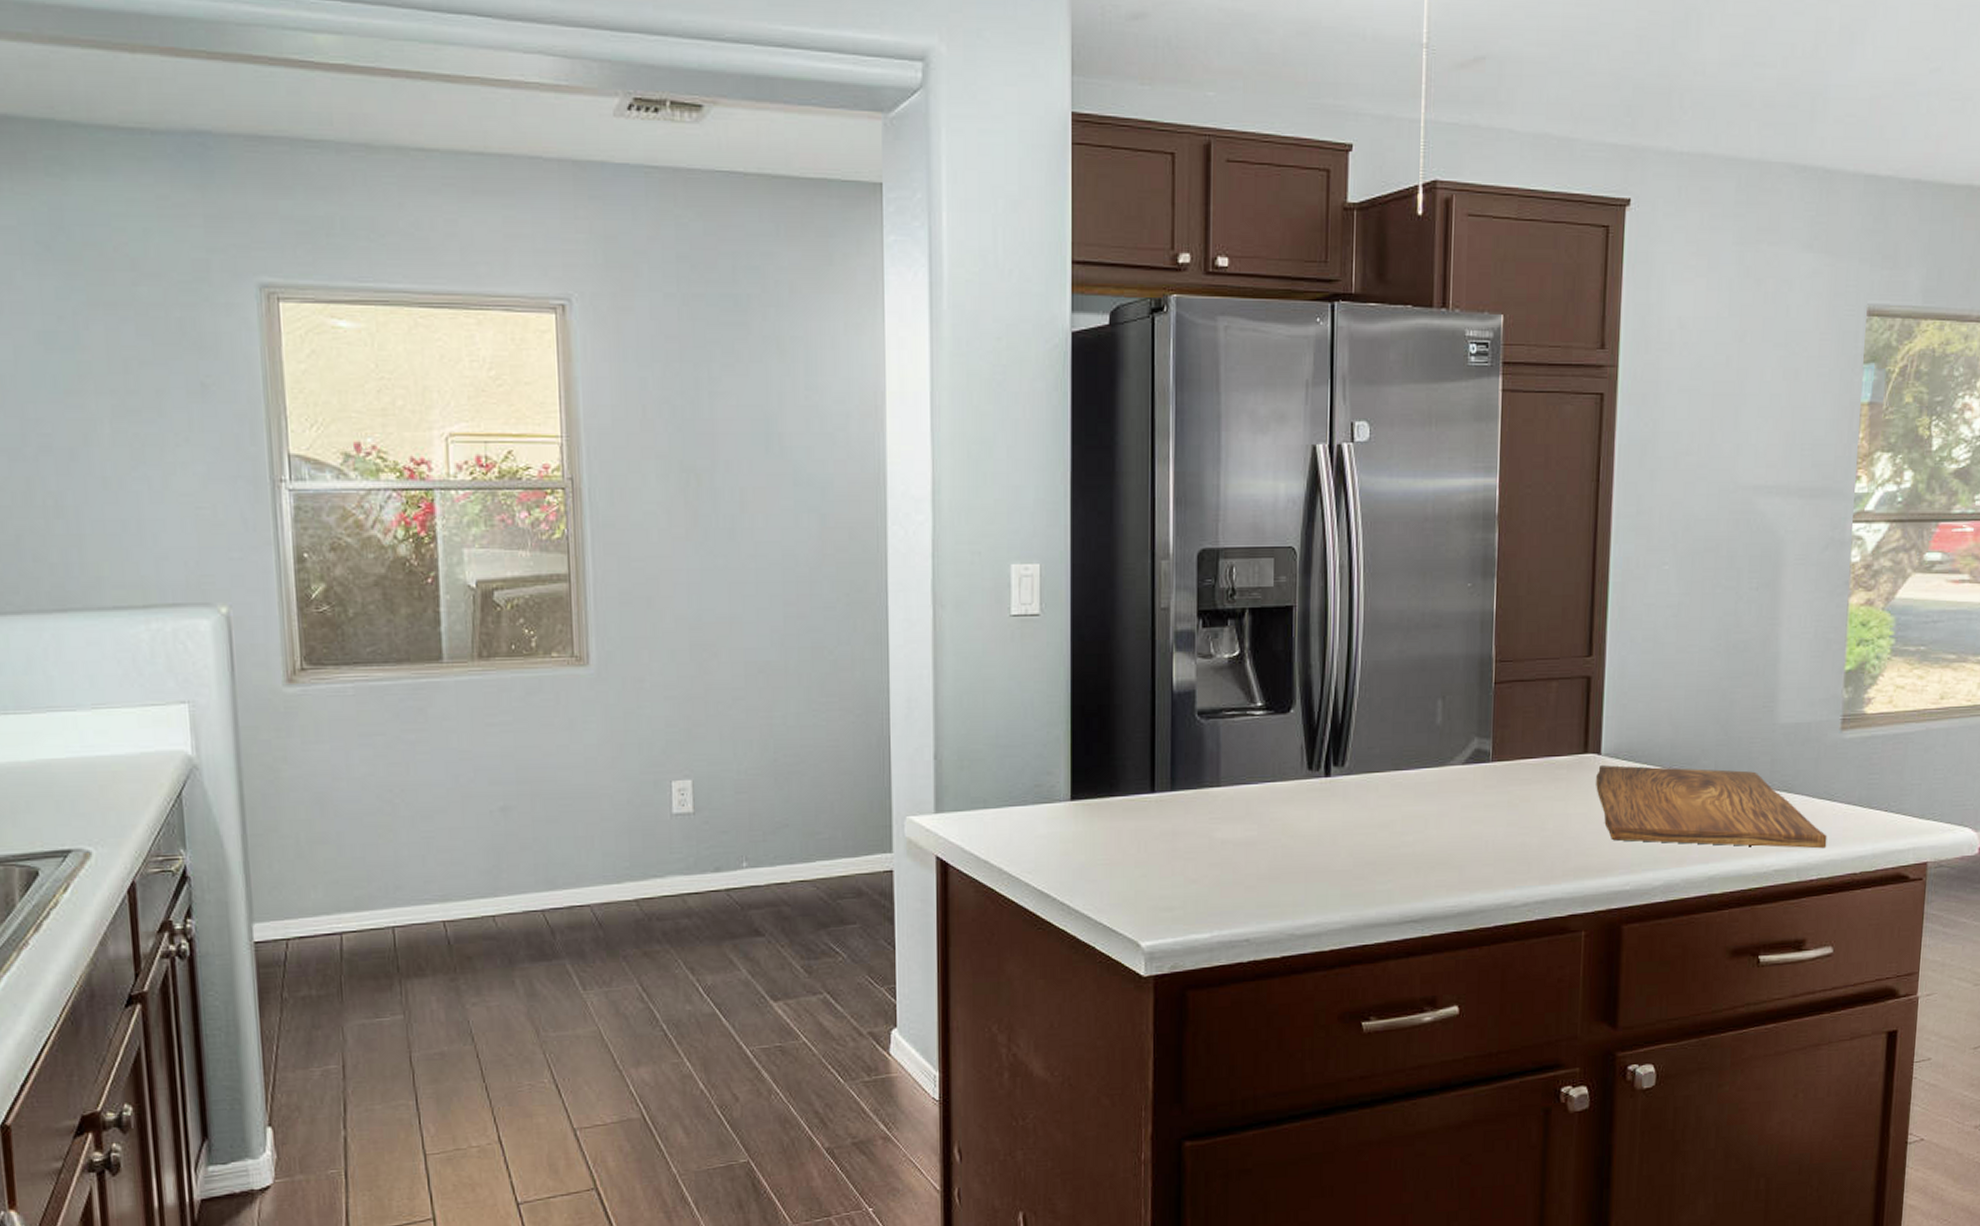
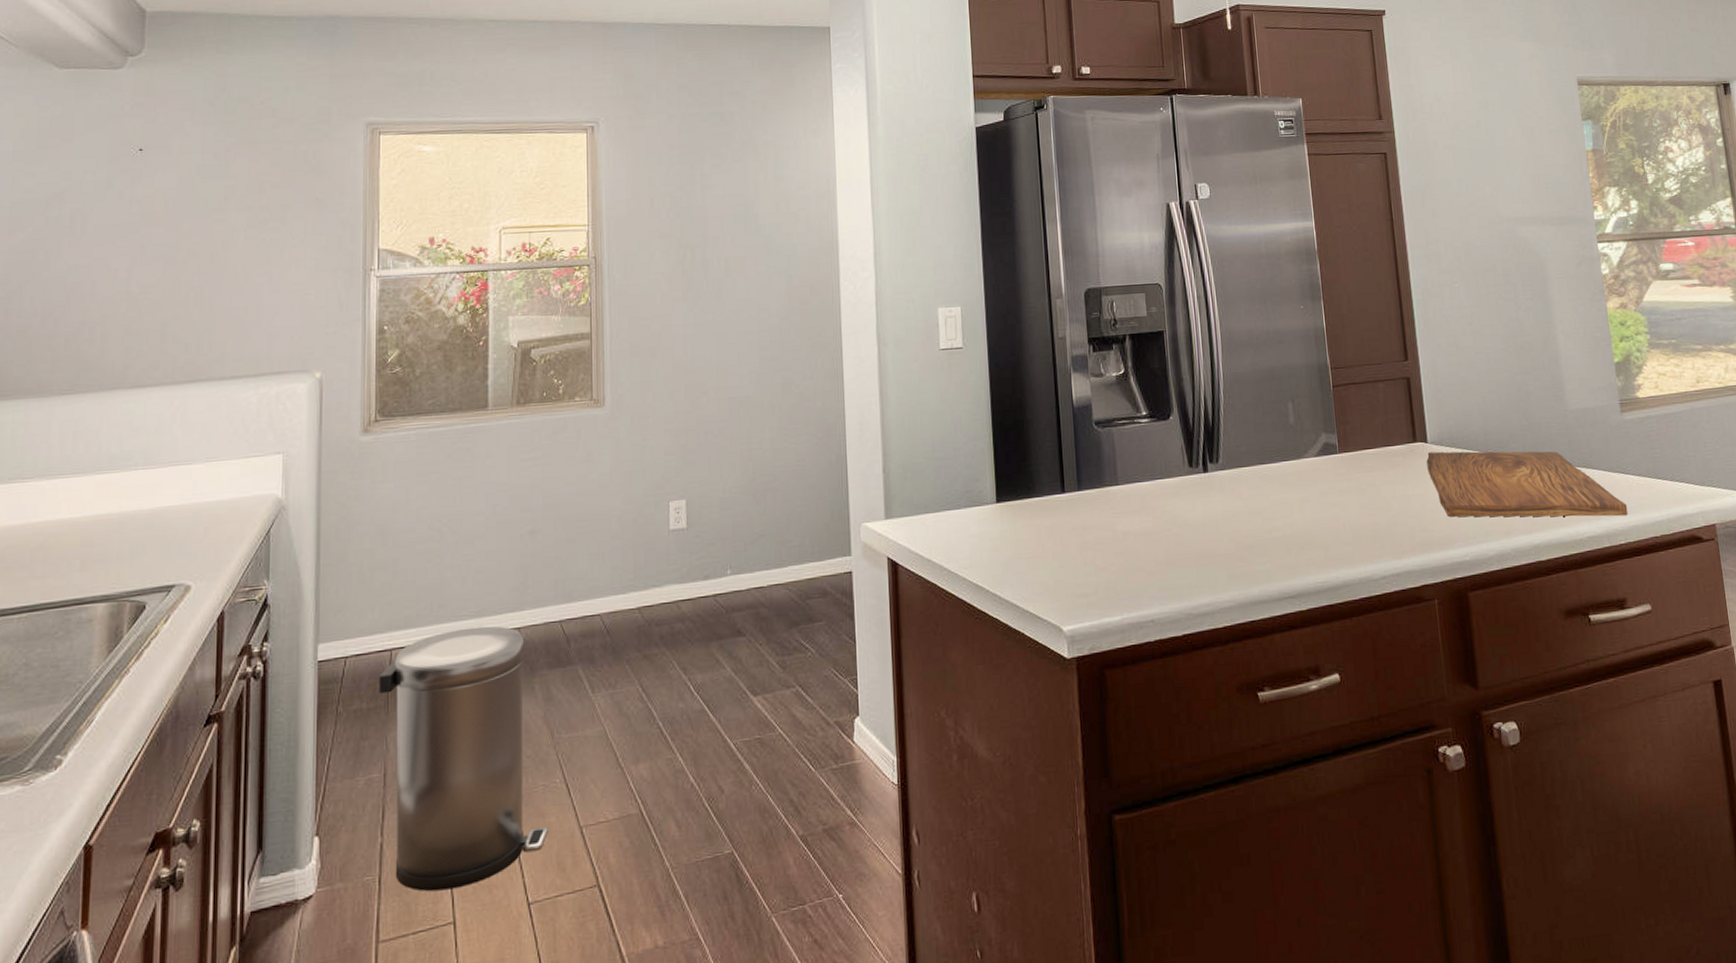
pedal bin: none [328,912,537,1188] -> present [378,626,548,892]

